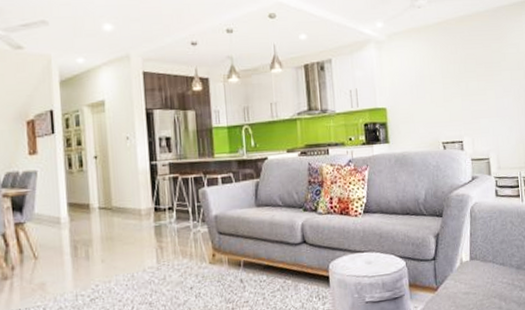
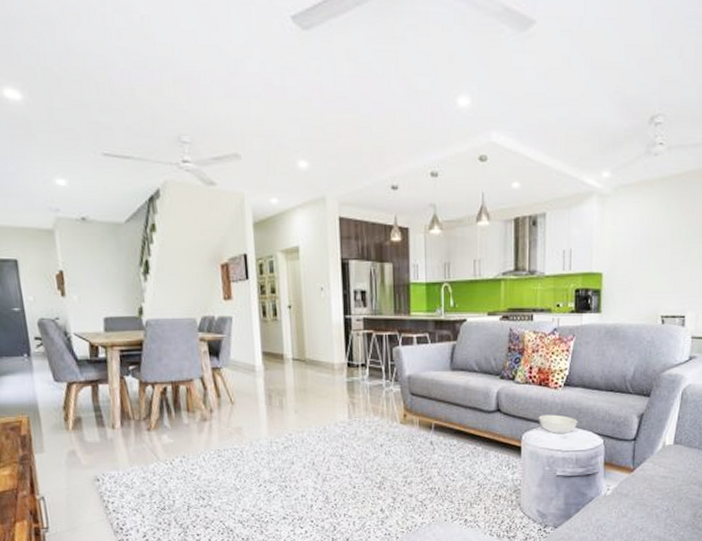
bowl: none [343,241,380,261] -> present [539,414,578,435]

